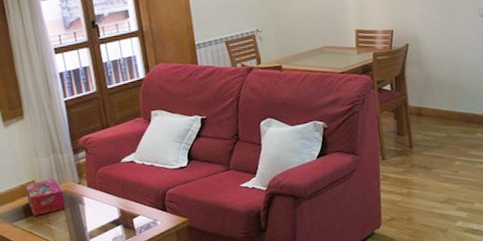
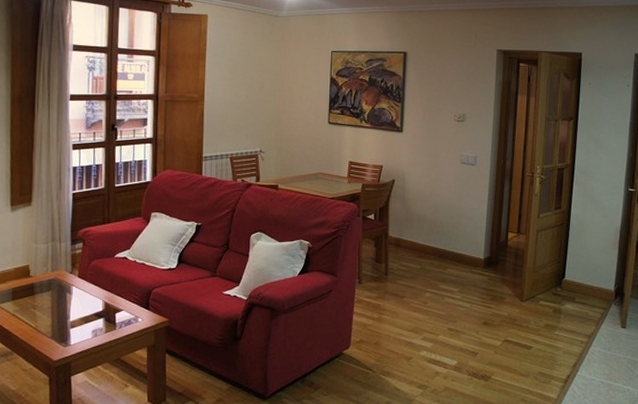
tissue box: present [24,178,66,216] -> none [18,265,54,300]

